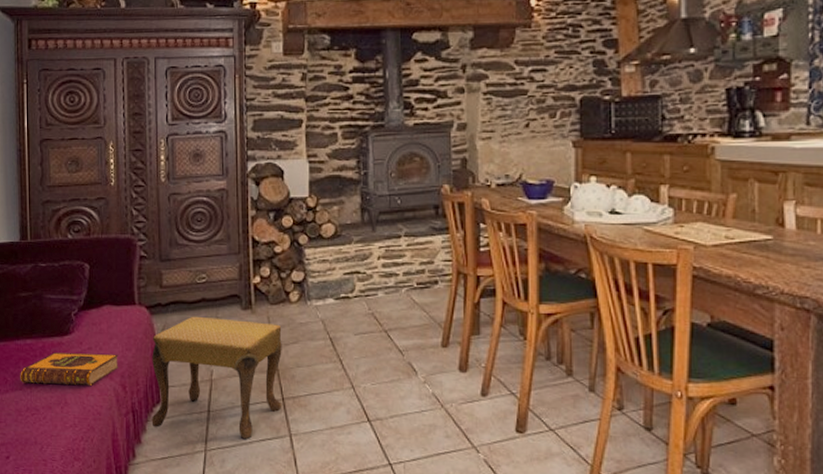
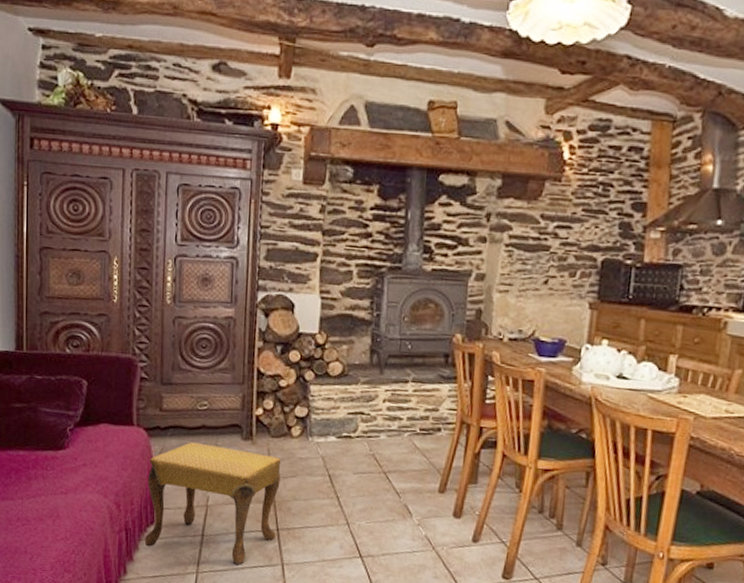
hardback book: present [20,352,119,386] -> none [11,466,114,502]

